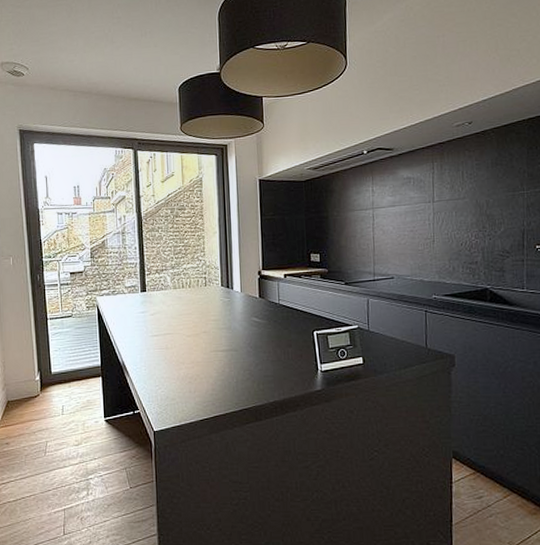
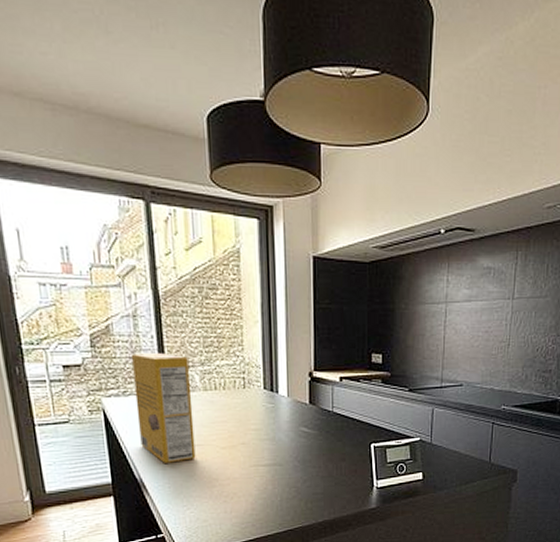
cereal box: none [120,260,167,349] -> present [132,353,196,463]

